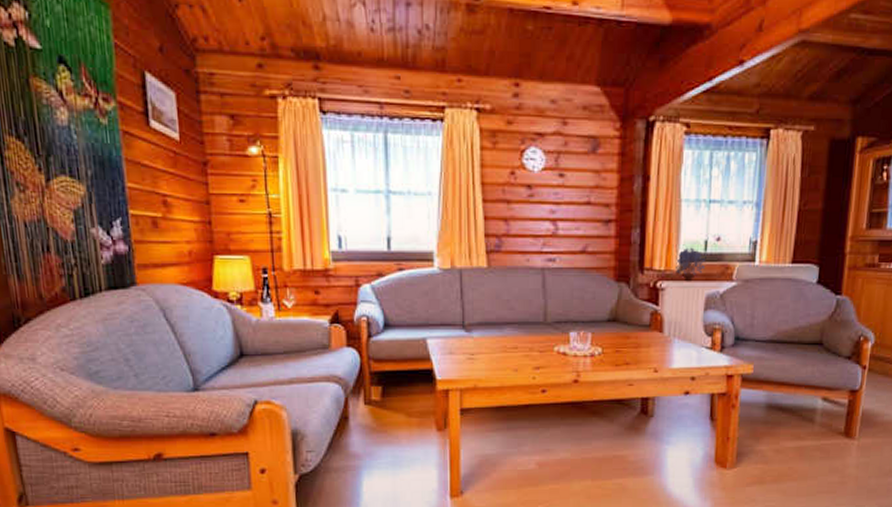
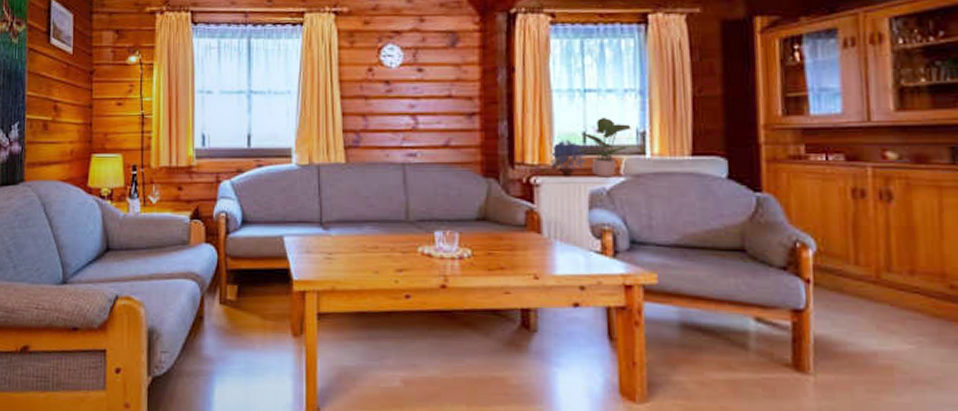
potted plant: none [704,228,746,282] -> present [582,118,631,177]

